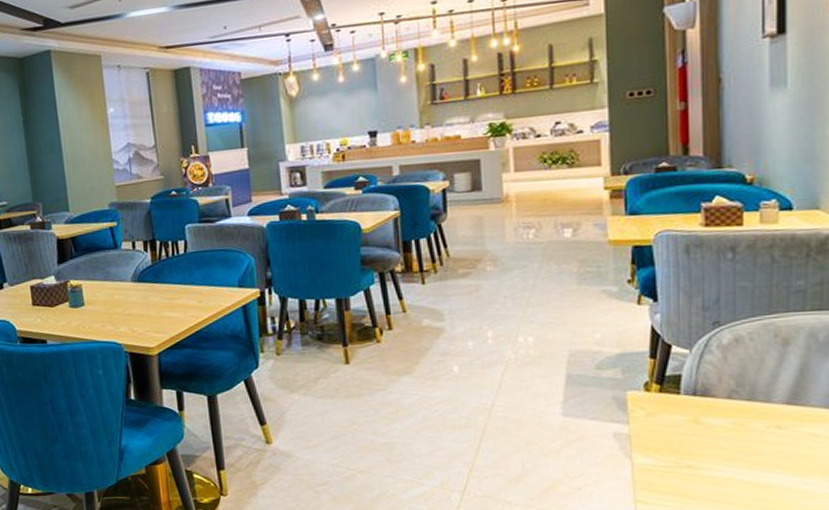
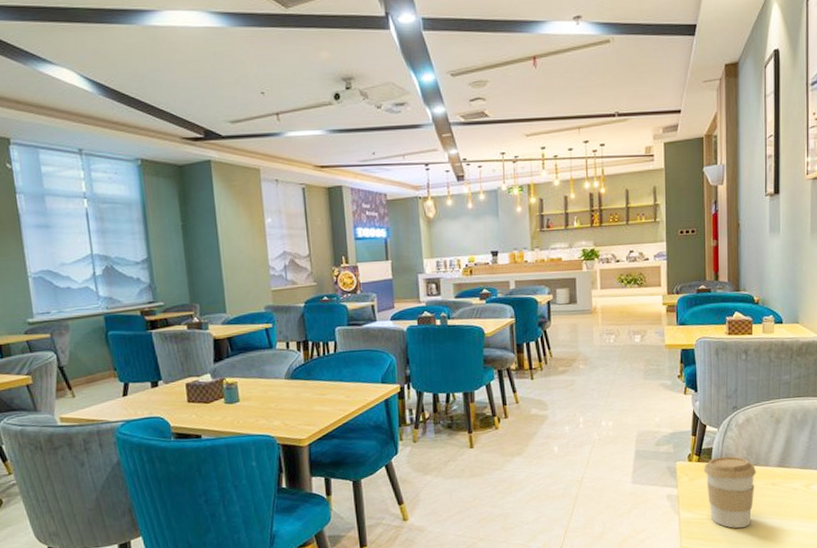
coffee cup: none [669,386,752,483] -> present [704,456,756,529]

